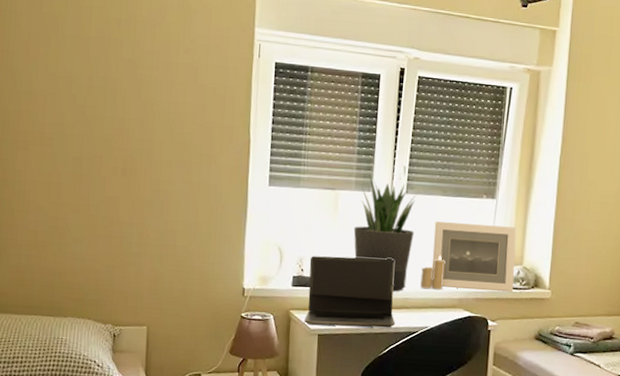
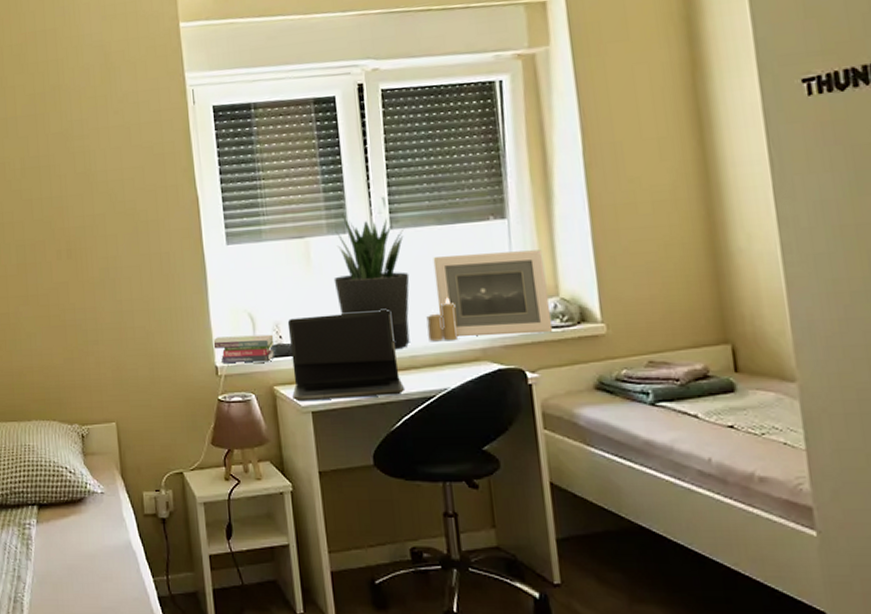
books: none [243,263,297,290] -> present [211,334,275,364]

